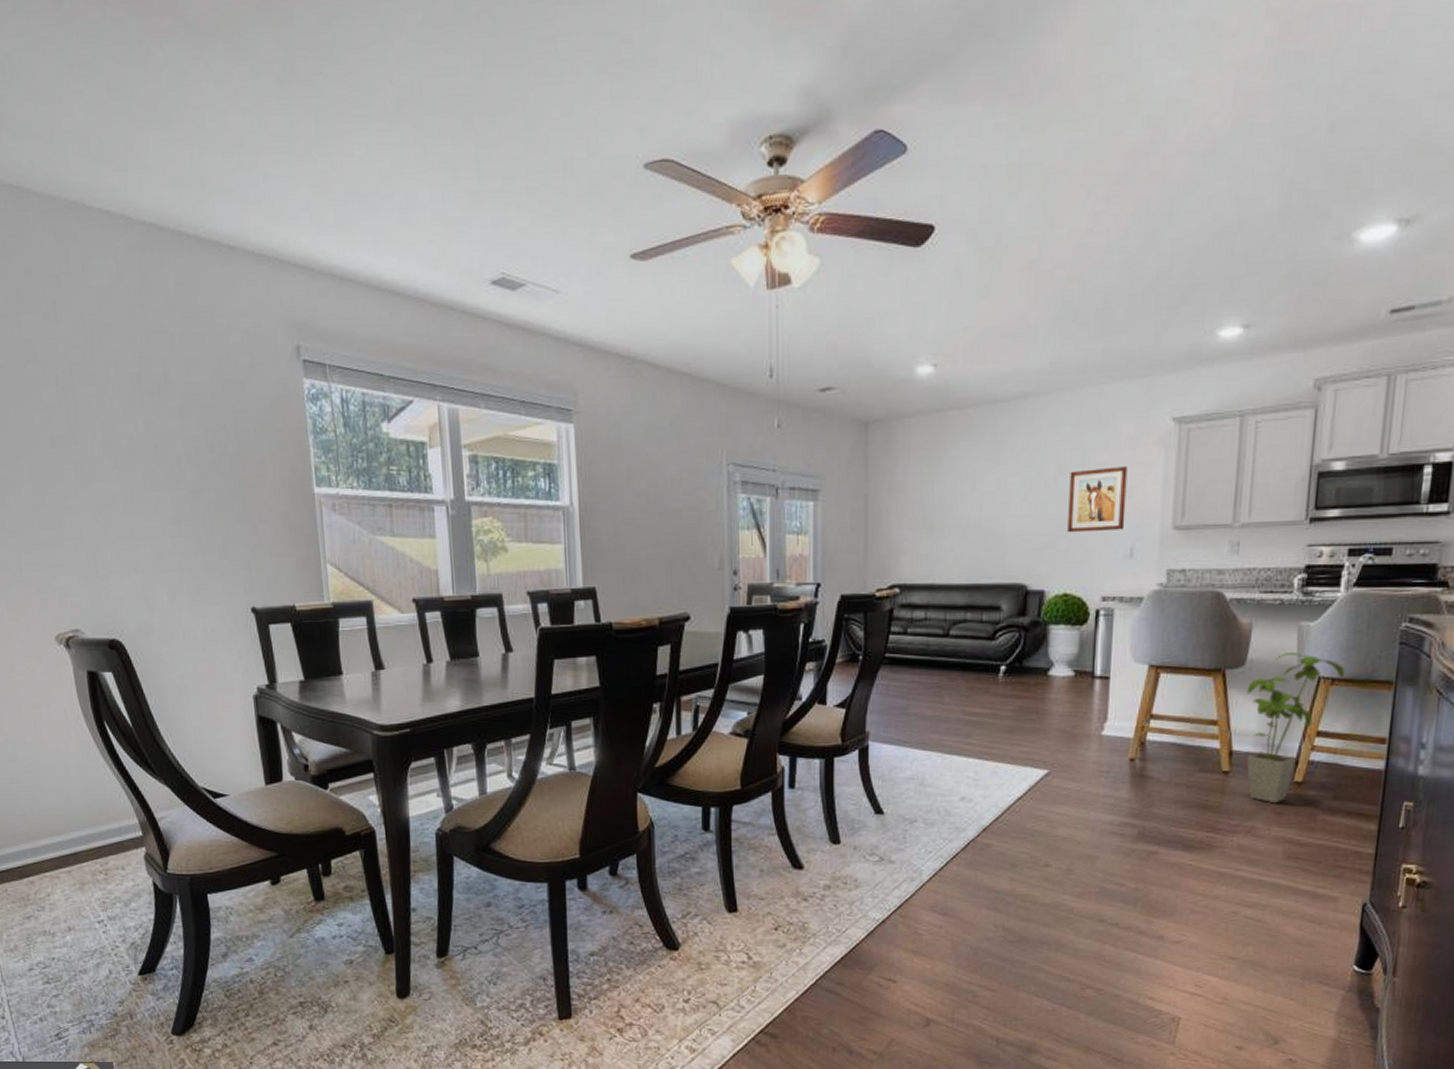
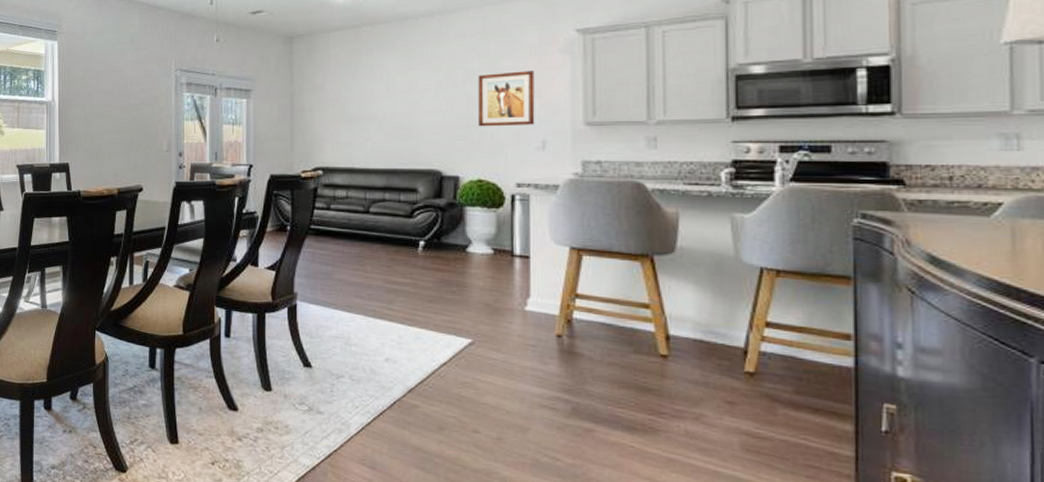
house plant: present [1247,652,1345,804] -> none [680,242,792,393]

